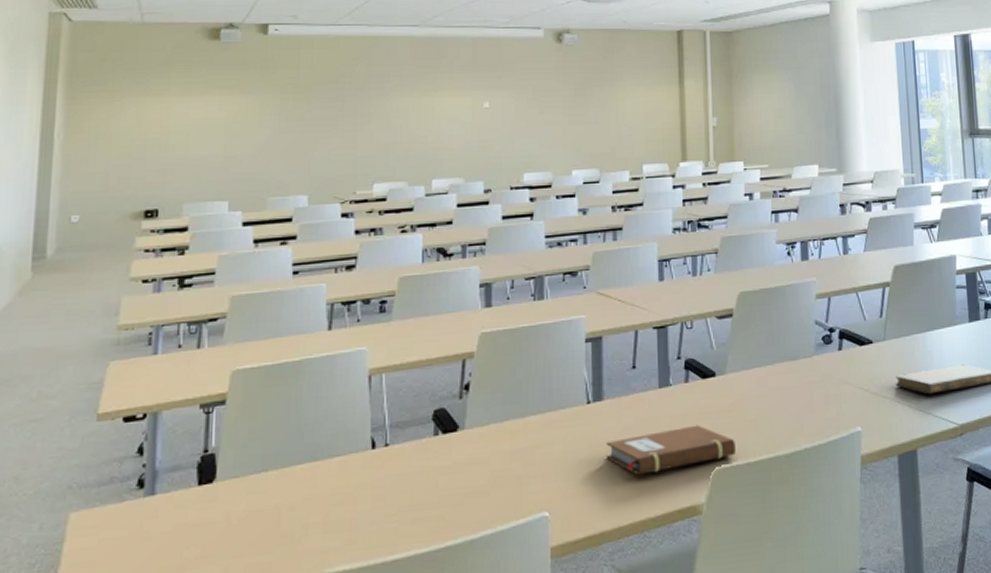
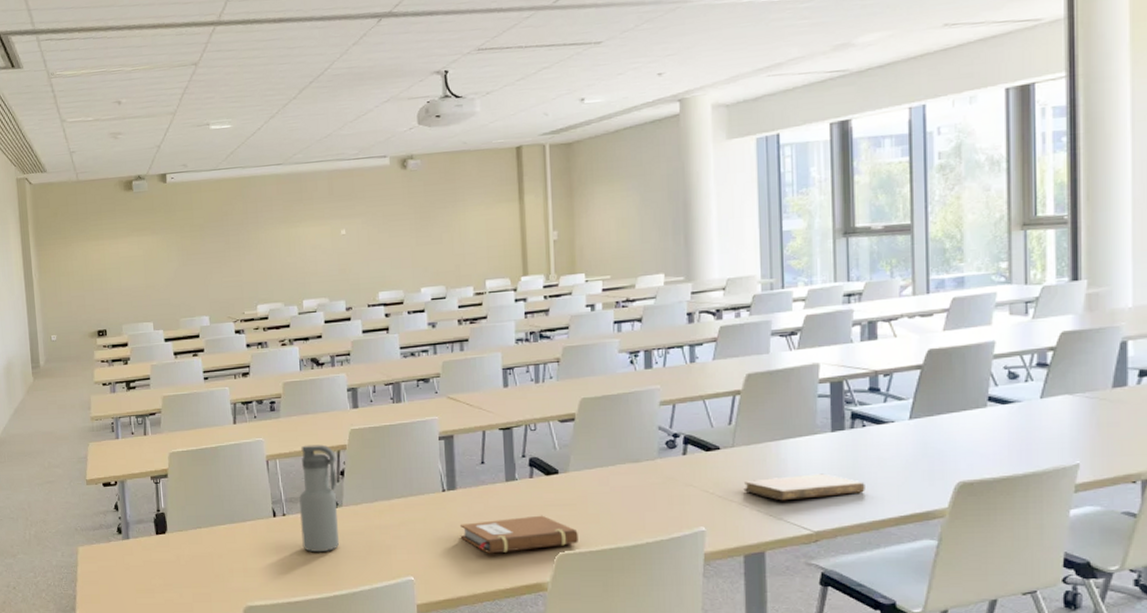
water bottle: none [407,352,460,491] -> present [299,444,340,552]

